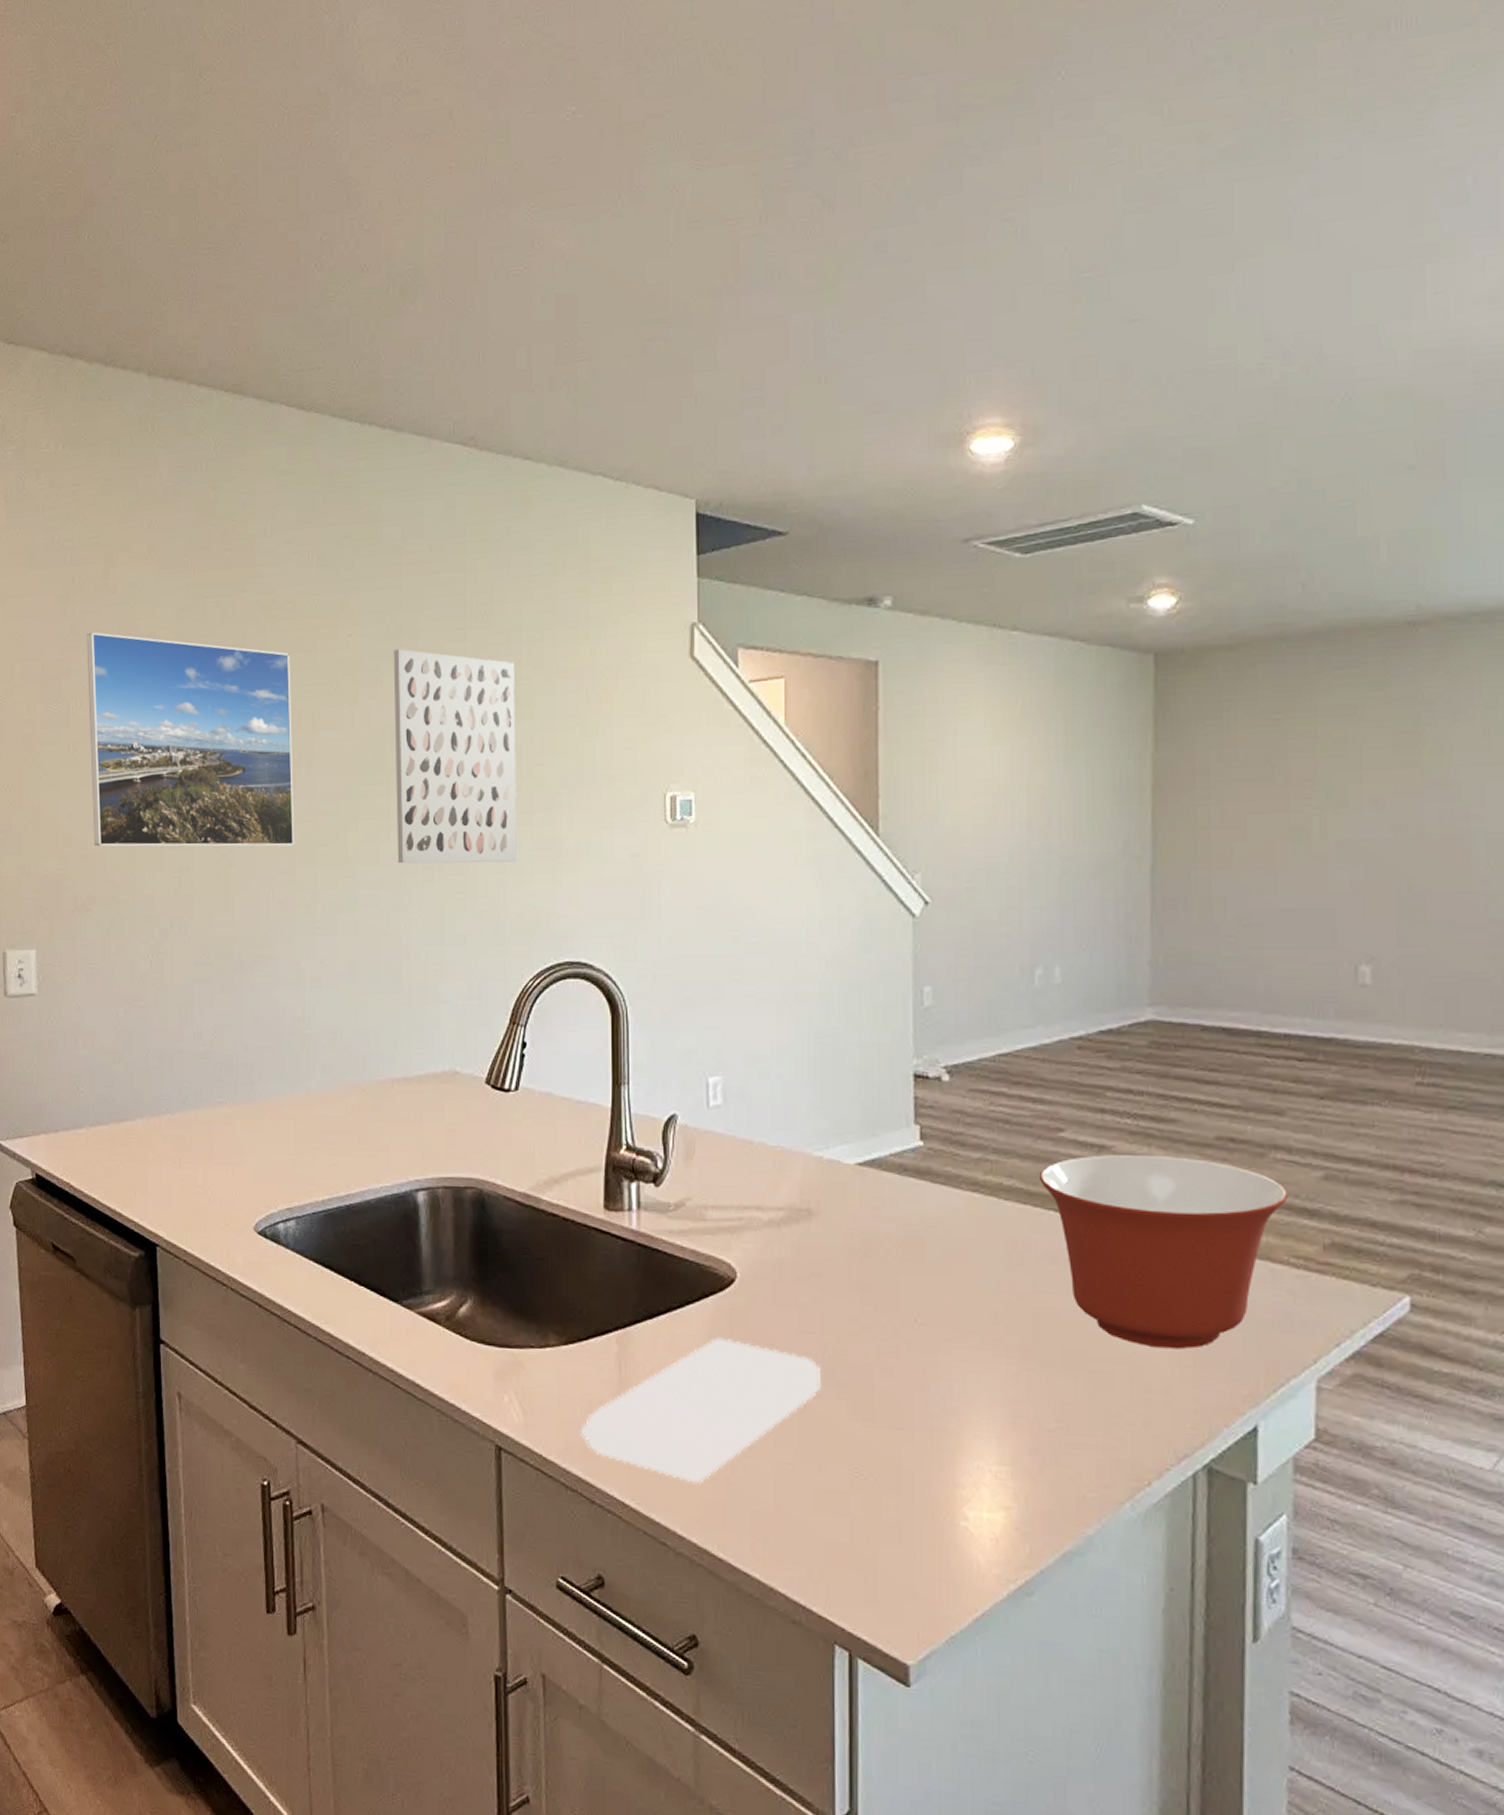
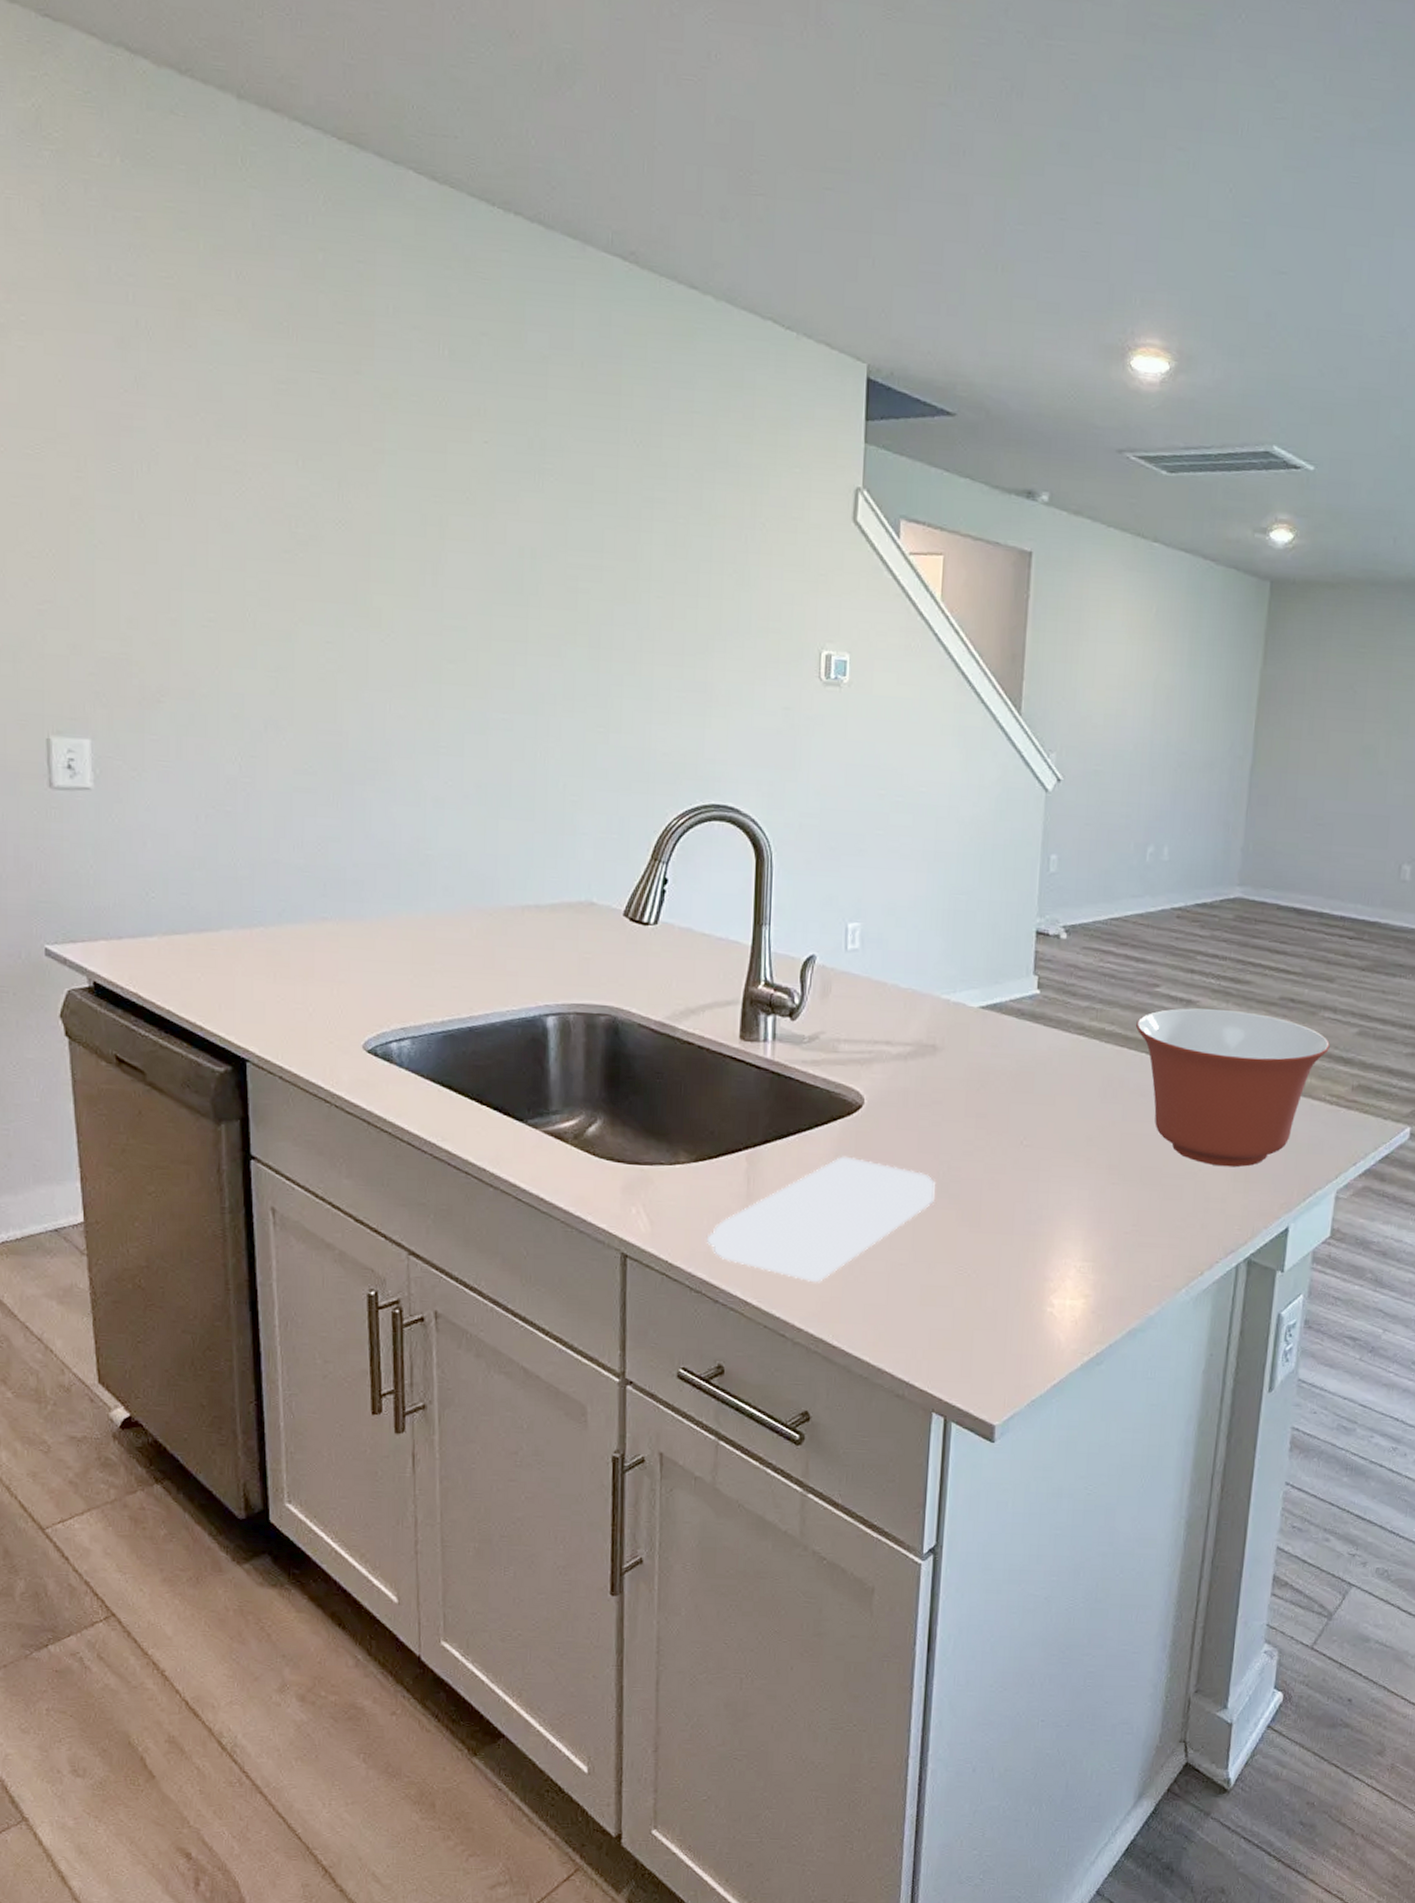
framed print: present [87,632,294,847] -> none [156,388,417,658]
wall art: present [393,649,518,864] -> none [534,465,671,702]

